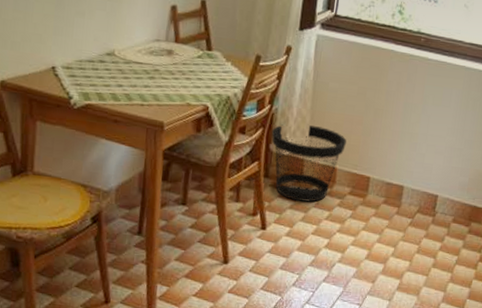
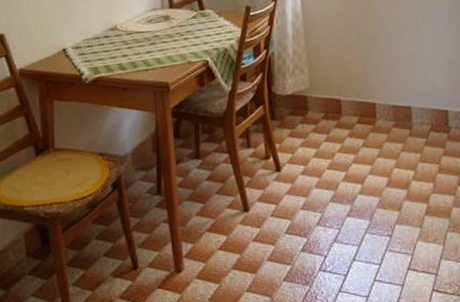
wastebasket: present [271,124,347,202] -> none [271,62,346,138]

